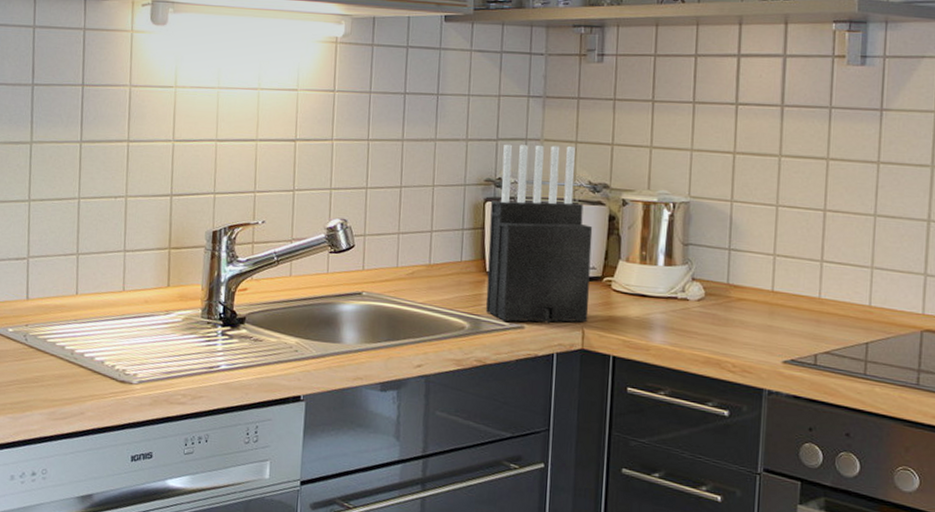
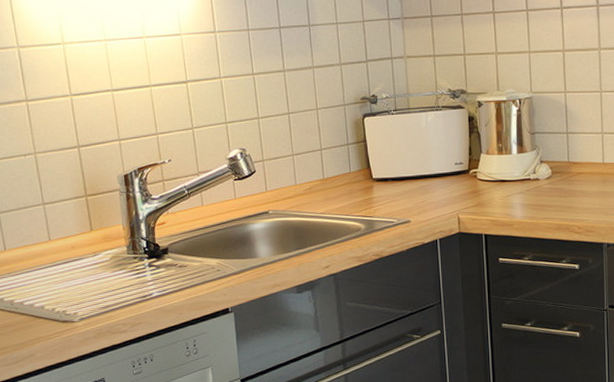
knife block: present [485,144,593,324] -> none [368,60,461,218]

